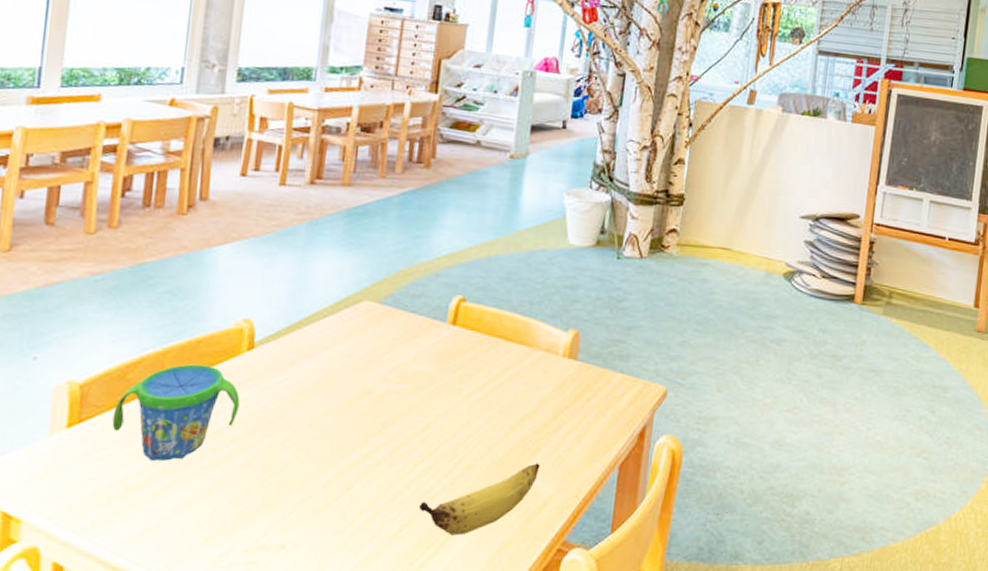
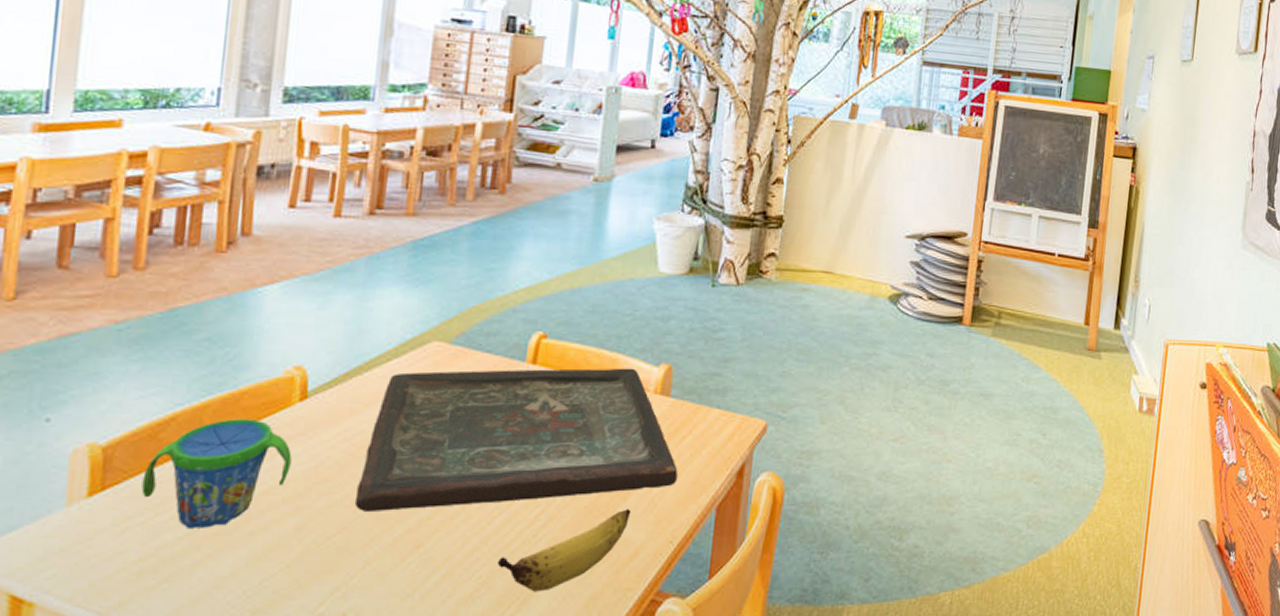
board game: none [293,328,584,454] -> present [354,368,678,511]

